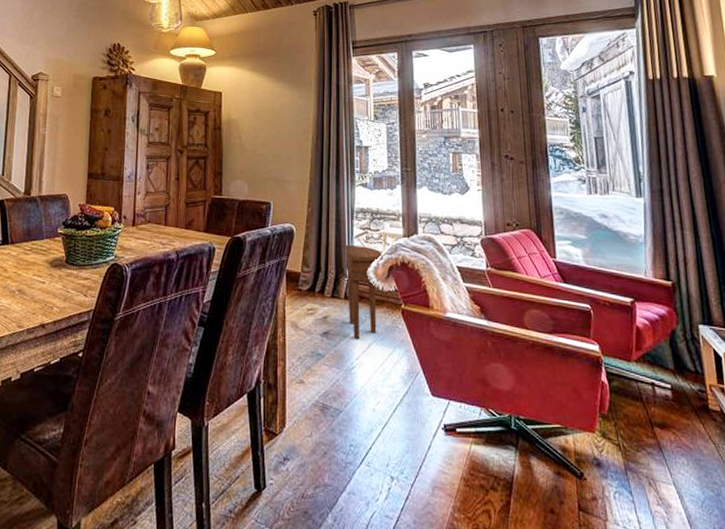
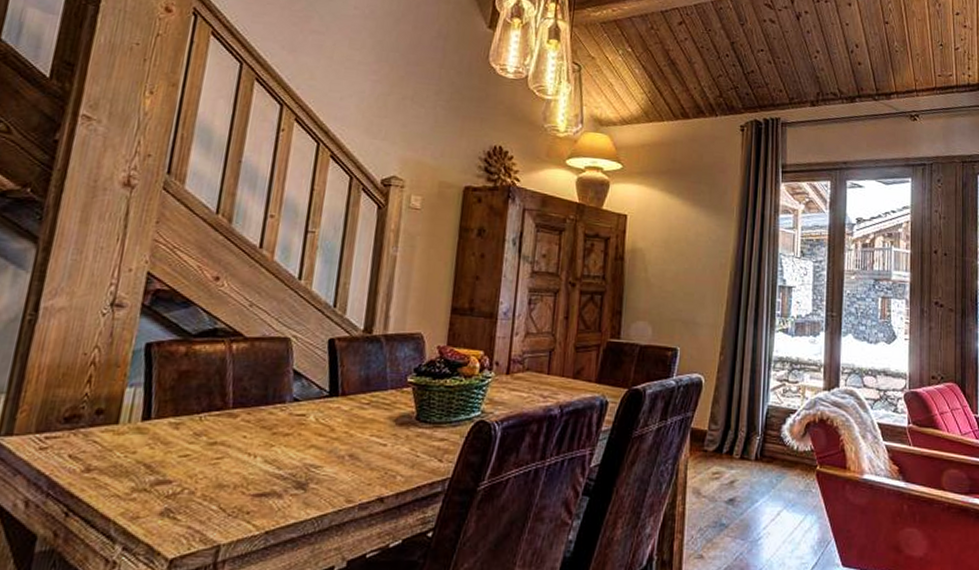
side table: present [345,244,382,339] -> none [758,398,800,506]

